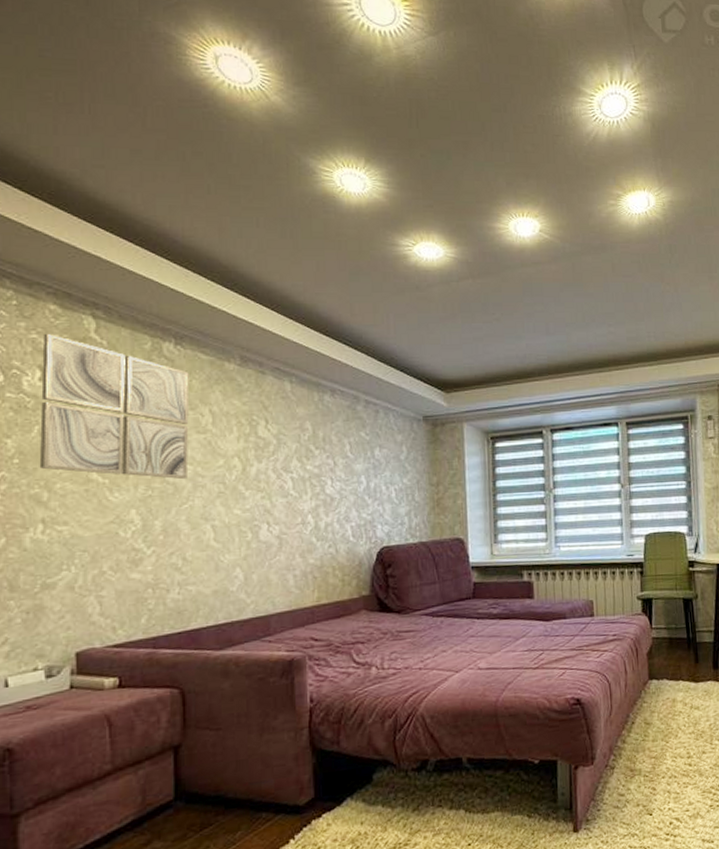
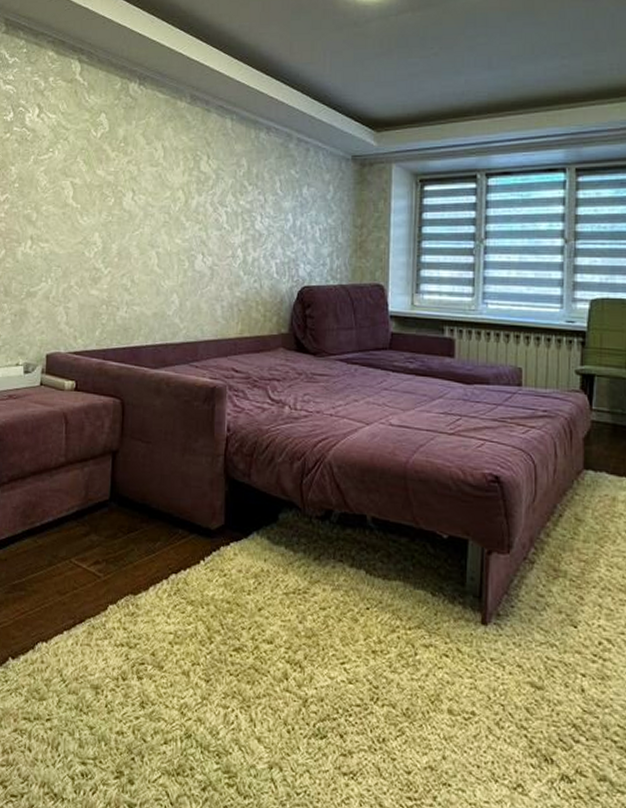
wall art: present [39,333,190,480] -> none [32,76,148,208]

